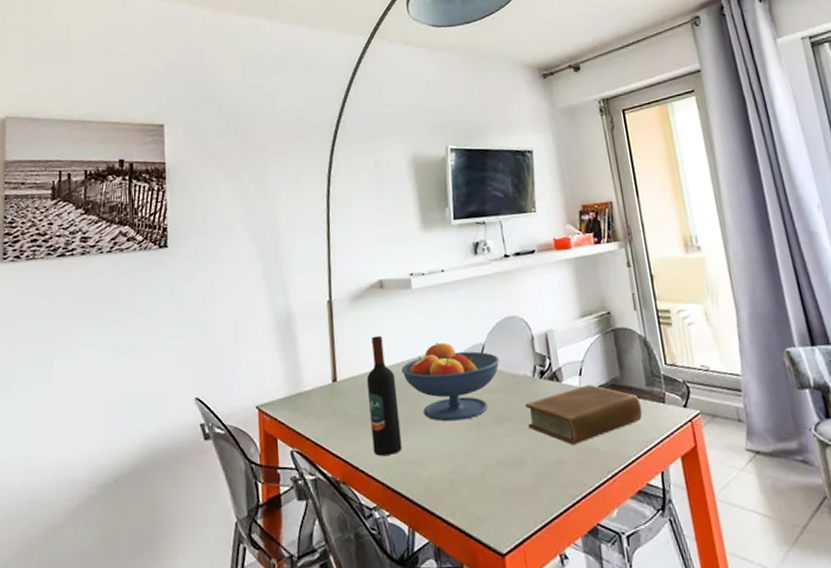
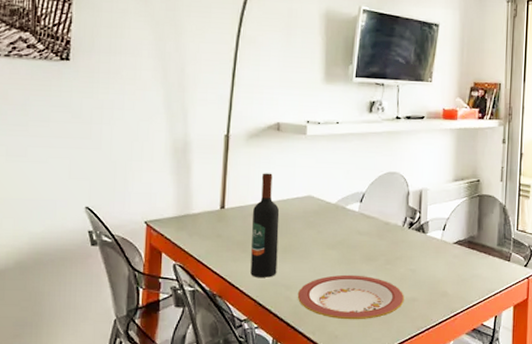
fruit bowl: present [401,341,500,422] -> none [286,185,377,256]
plate: none [428,440,551,496] -> present [297,274,404,320]
book: present [525,384,643,445] -> none [391,238,490,286]

